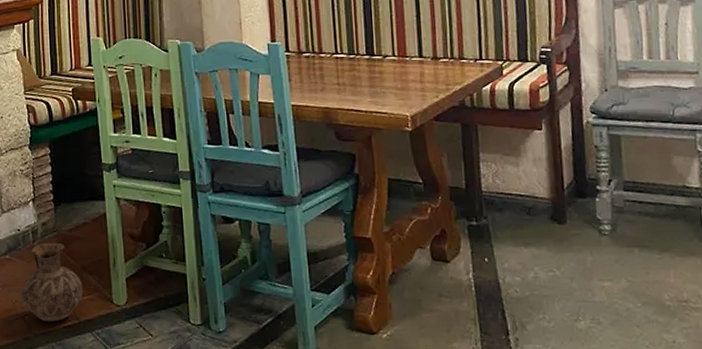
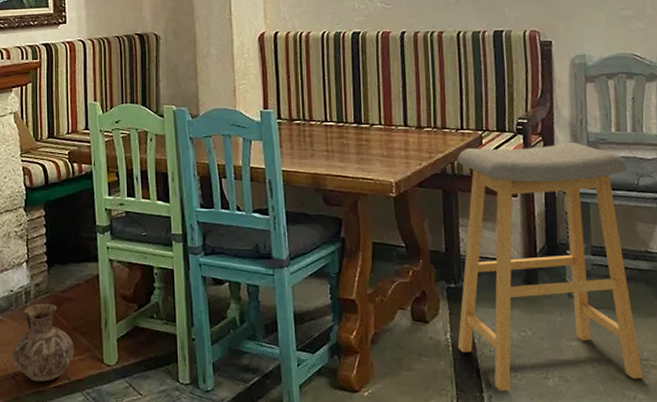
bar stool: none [476,71,682,333] -> present [457,142,642,391]

